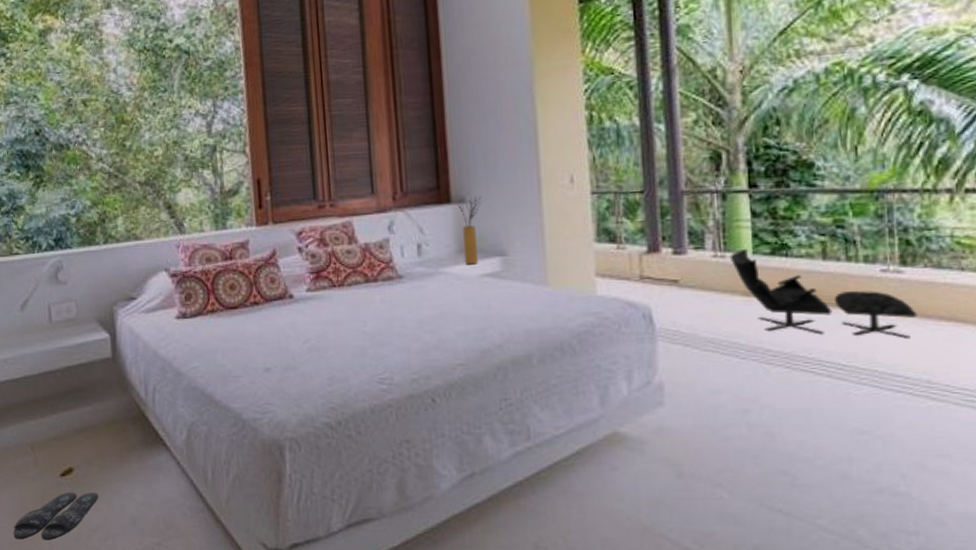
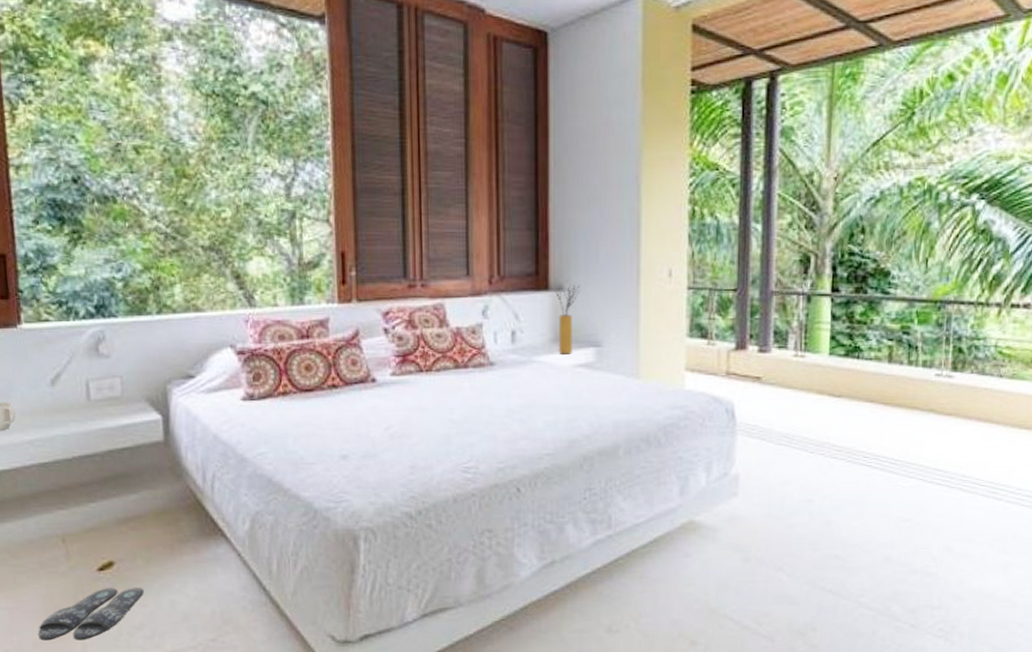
lounge chair: present [729,248,917,338] -> none [808,349,961,437]

